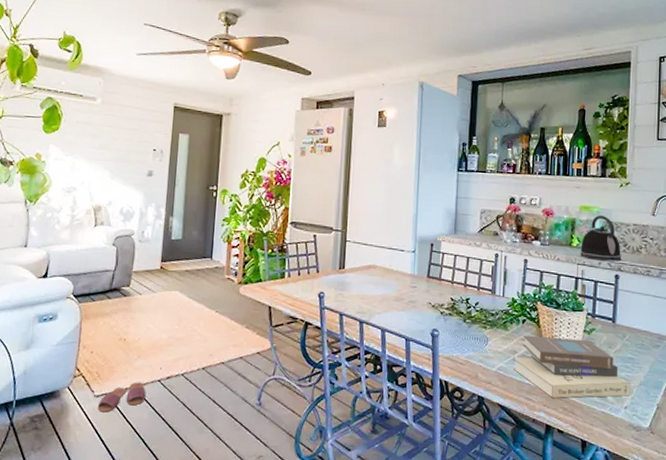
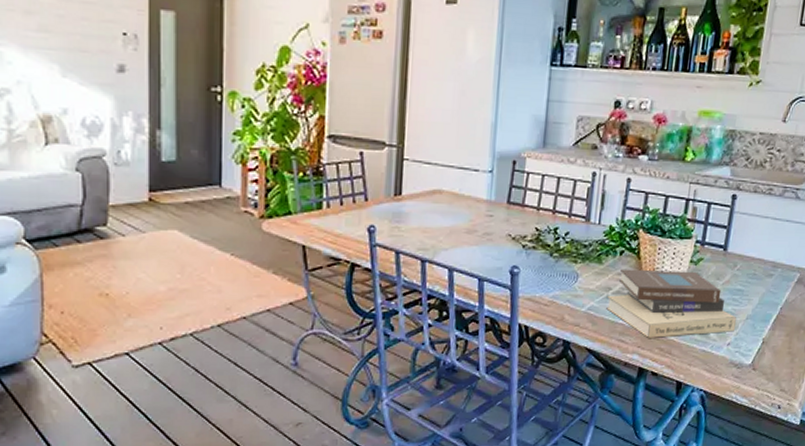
slippers: present [97,382,146,413] -> none [78,346,144,385]
kettle: present [580,215,622,261] -> none [694,122,743,178]

